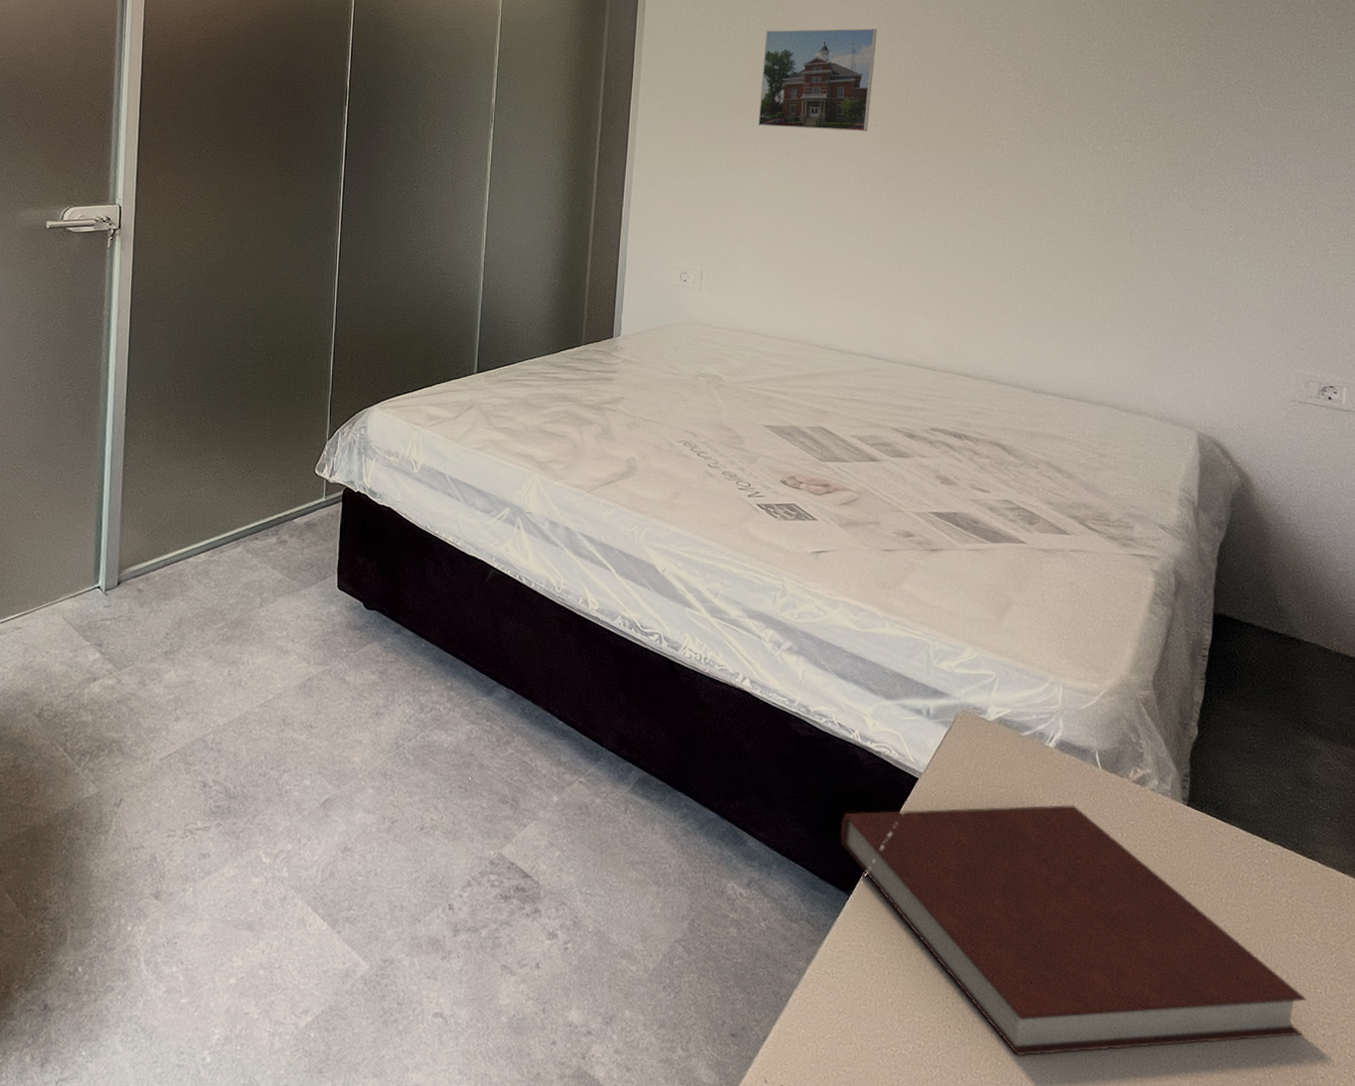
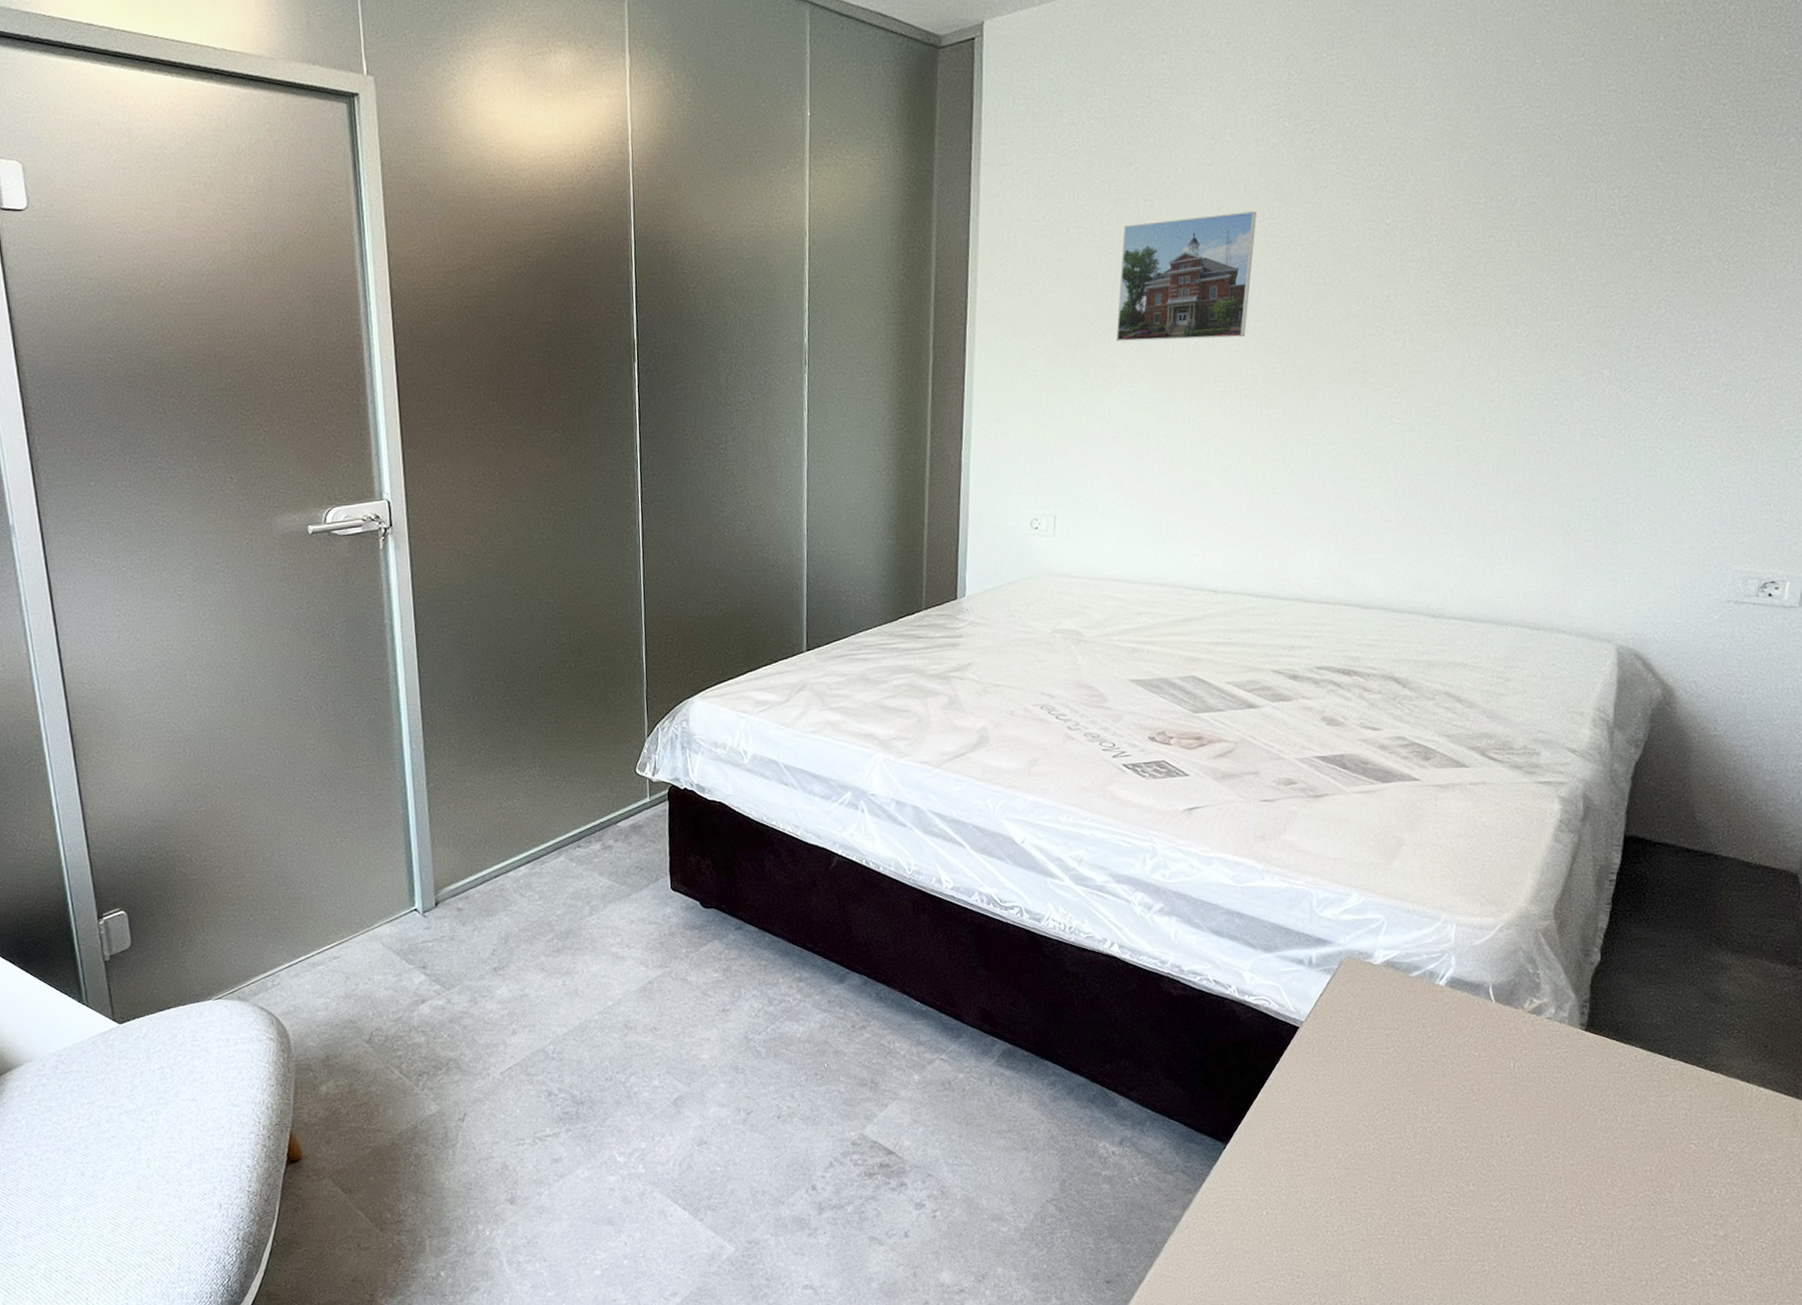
notebook: present [840,805,1307,1057] -> none [1216,1040,1700,1279]

